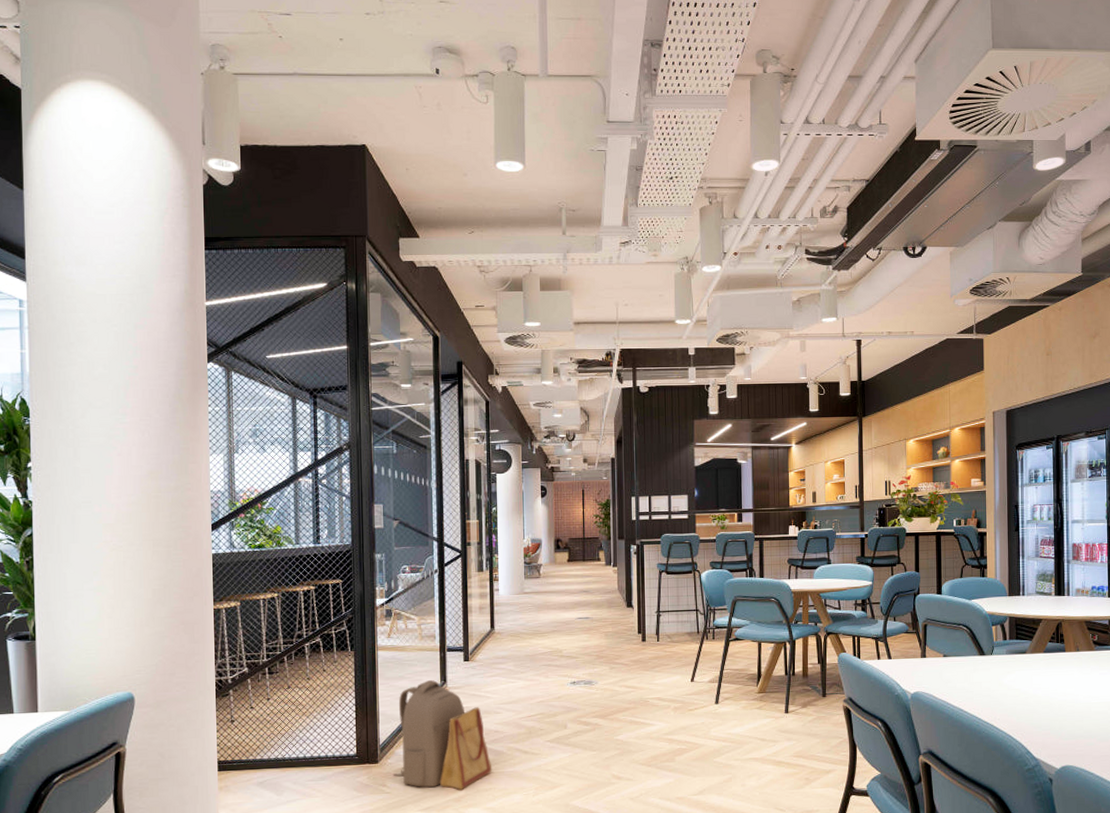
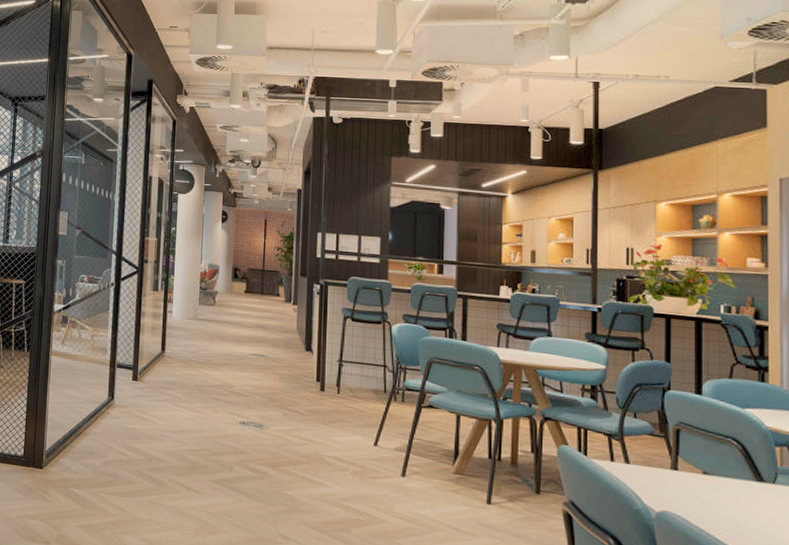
backpack: present [393,680,466,788] -> none [55,394,130,506]
shopping bag: present [440,707,493,790] -> none [100,430,153,514]

